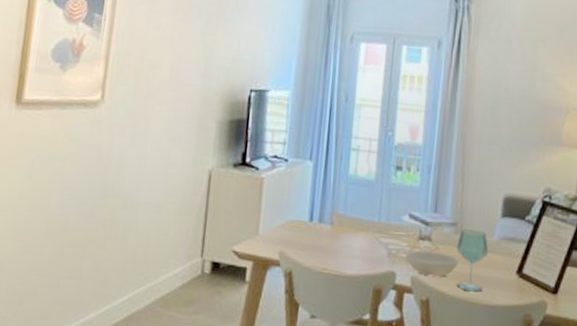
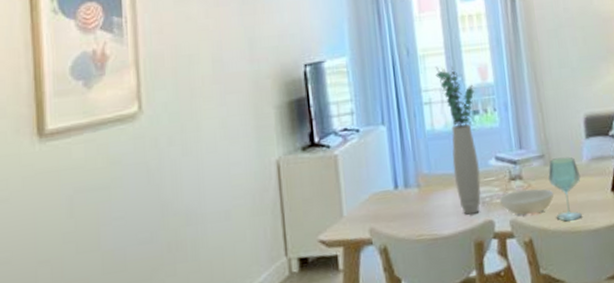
vase: none [366,118,402,262] -> present [435,66,481,215]

